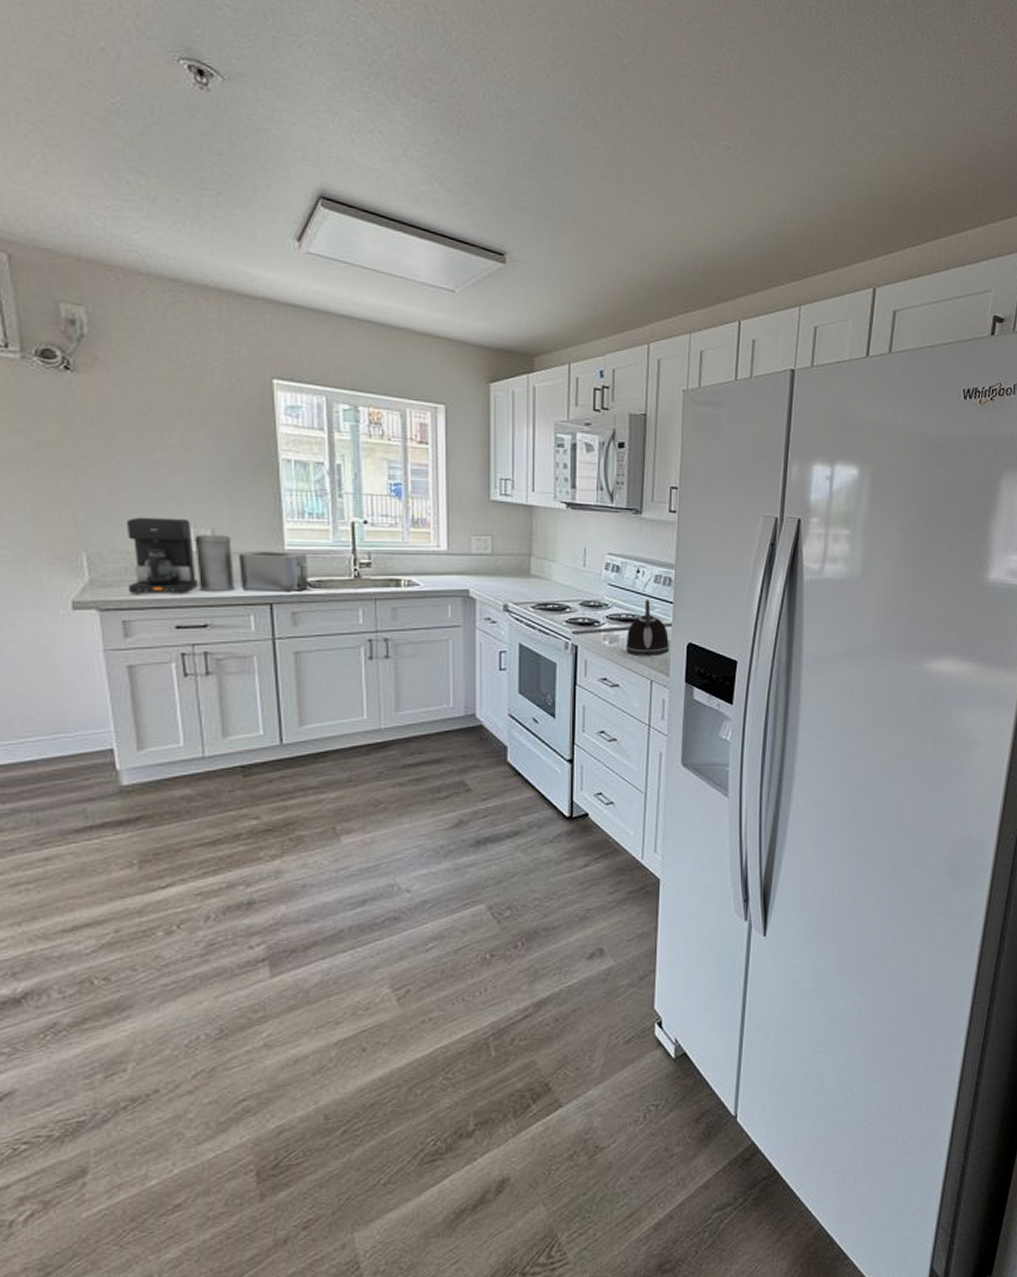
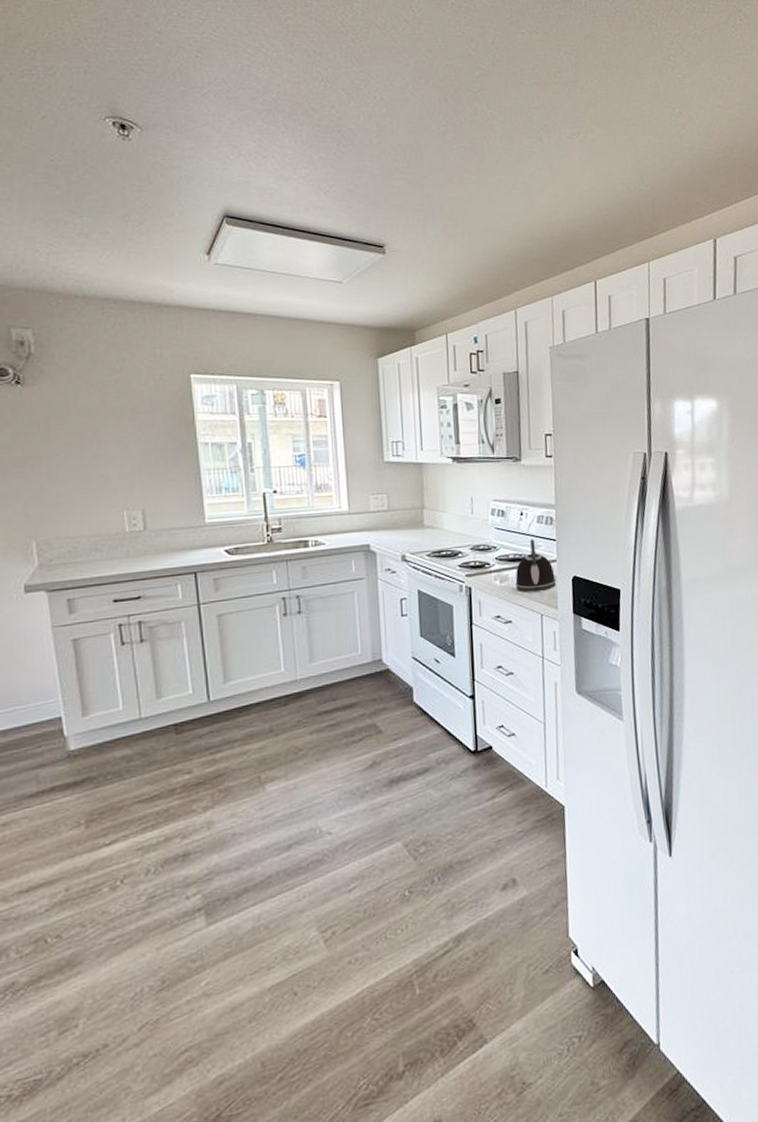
coffee maker: present [126,517,198,594] -> none [69,503,132,574]
canister: present [195,535,236,592] -> none [128,514,164,567]
toaster: present [237,550,308,593] -> none [165,524,227,563]

